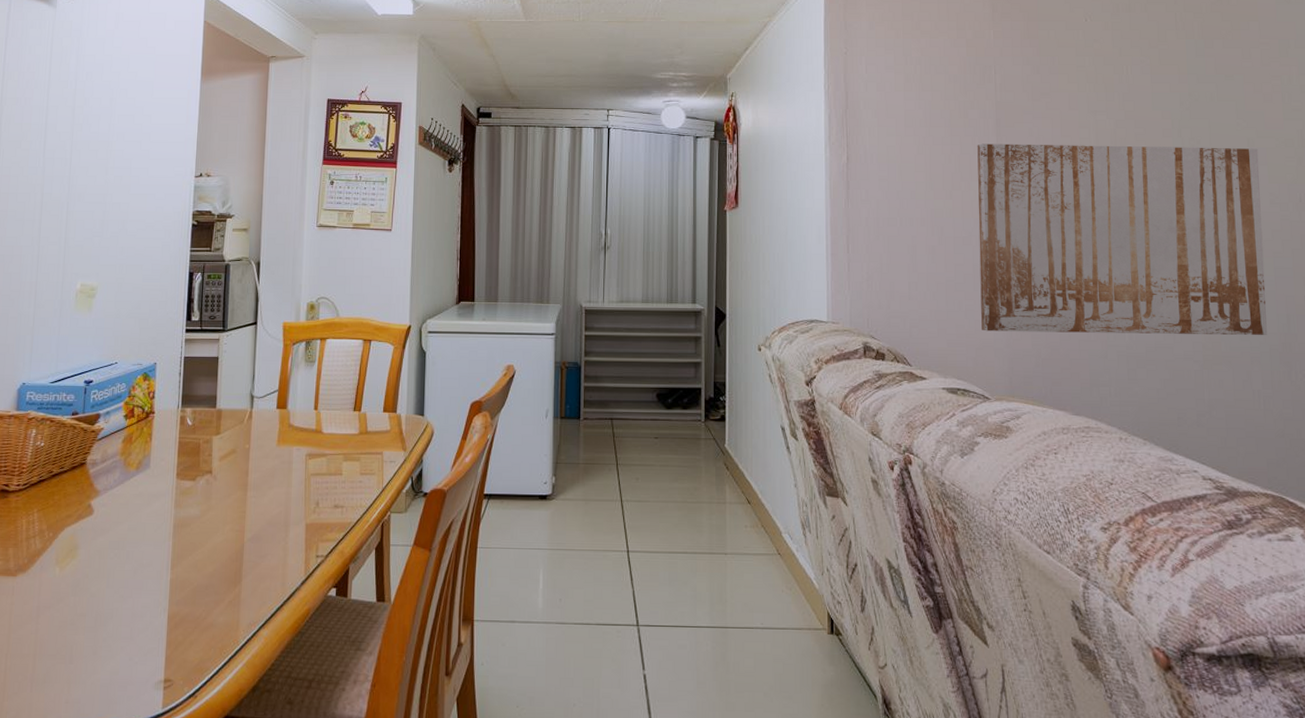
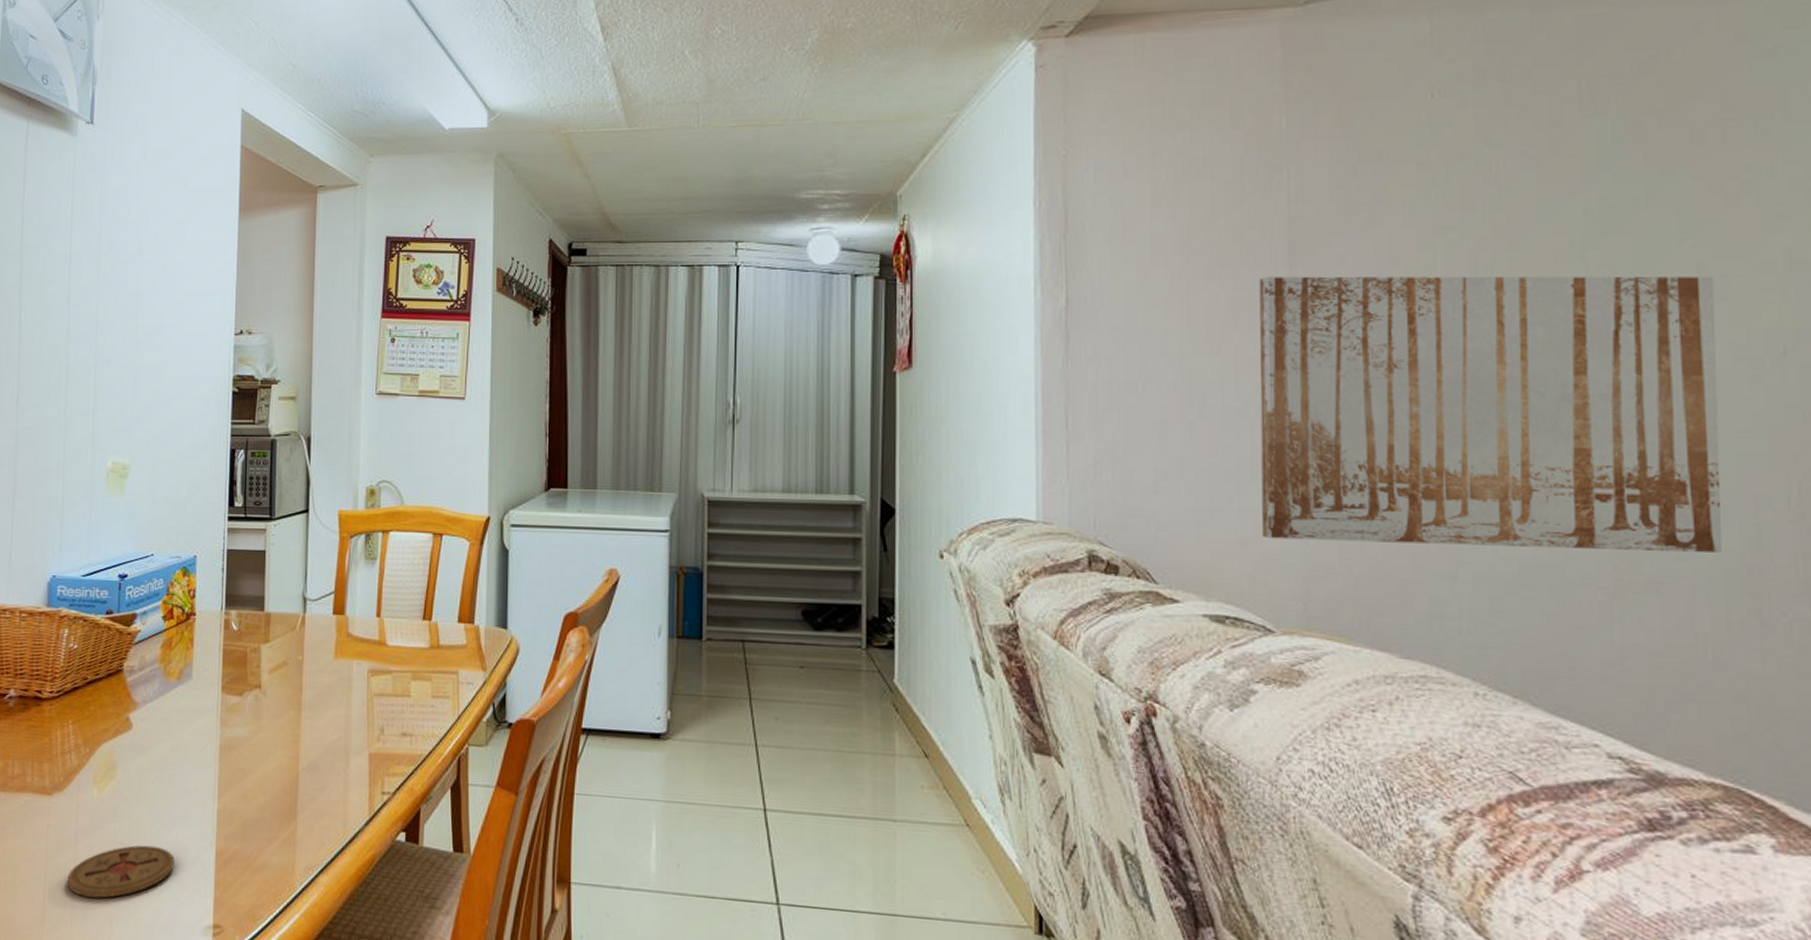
coaster: none [28,614,130,665] -> present [67,845,174,899]

